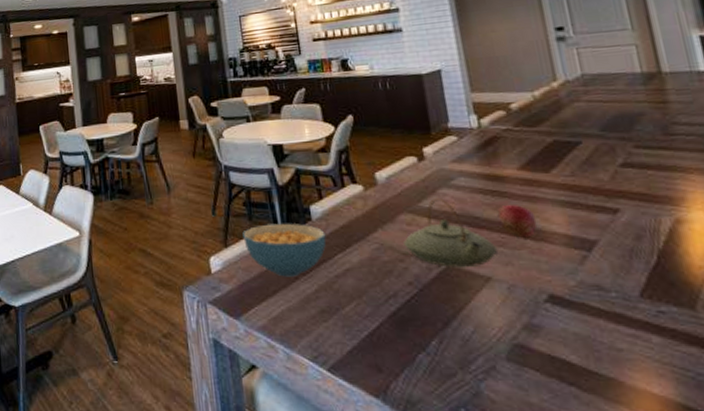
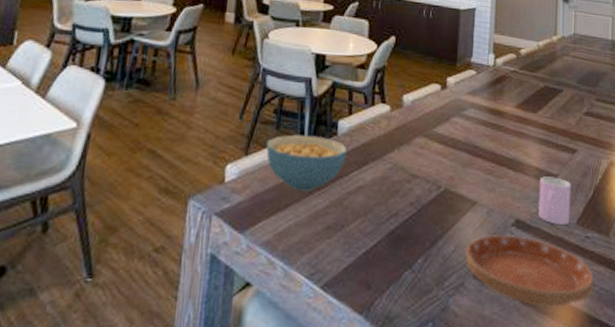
teapot: present [403,198,499,267] -> none [414,126,487,191]
saucer: none [488,311,686,395] -> present [465,234,594,307]
apple: present [497,205,537,238] -> none [492,138,520,168]
cup: none [572,243,628,298] -> present [538,176,571,225]

